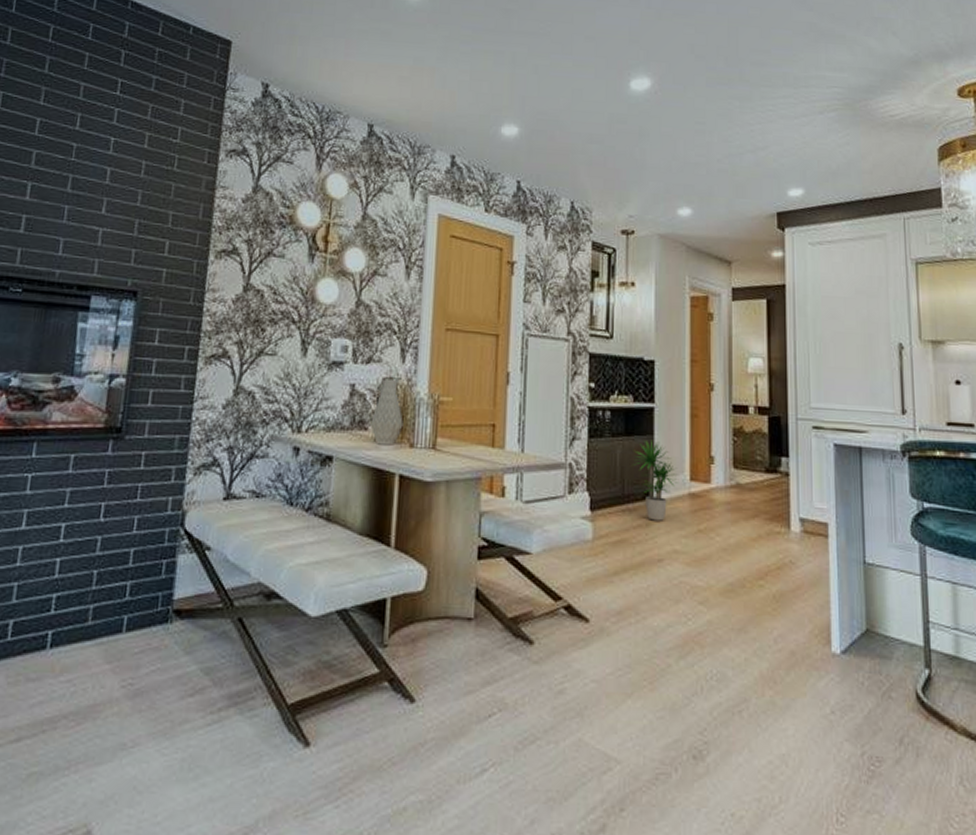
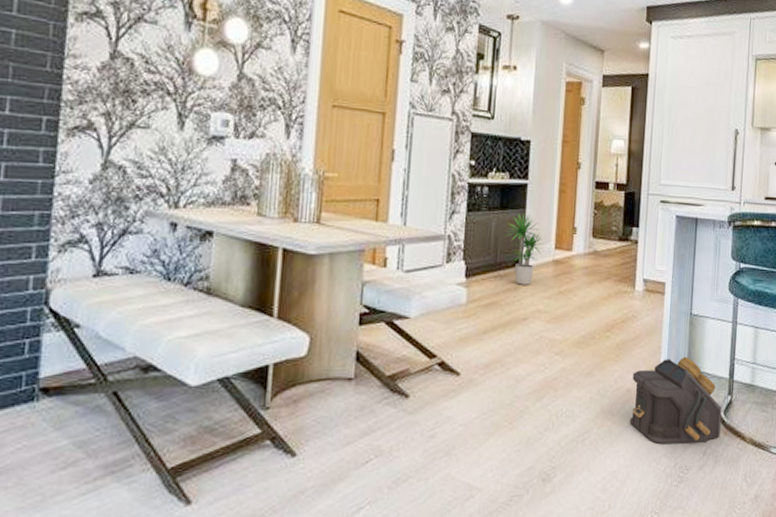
vase: present [370,379,404,446] -> none [253,154,288,220]
backpack: none [796,615,920,728] -> present [630,356,722,445]

